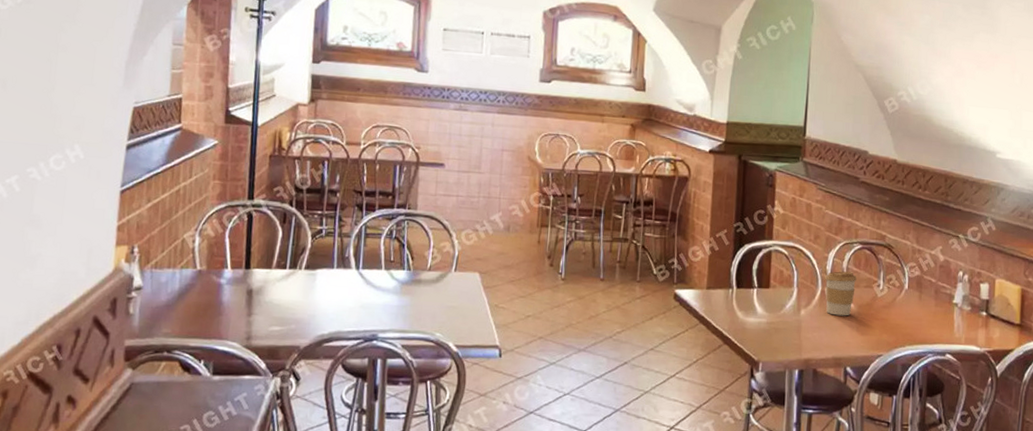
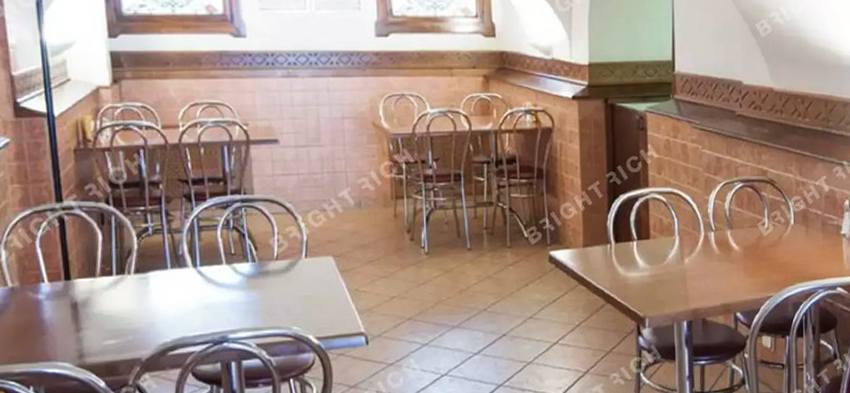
coffee cup: present [825,271,857,316] -> none [707,213,741,261]

